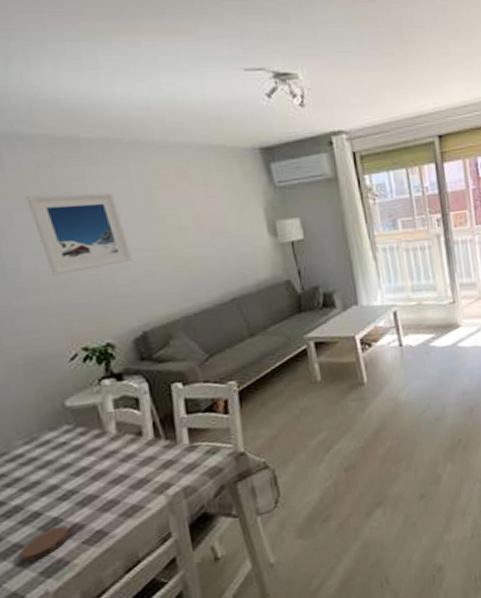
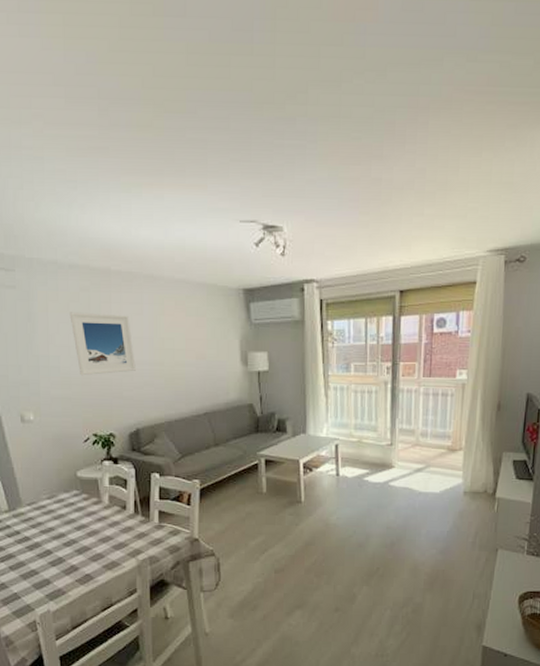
coaster: present [19,525,71,562] -> none [35,564,69,585]

